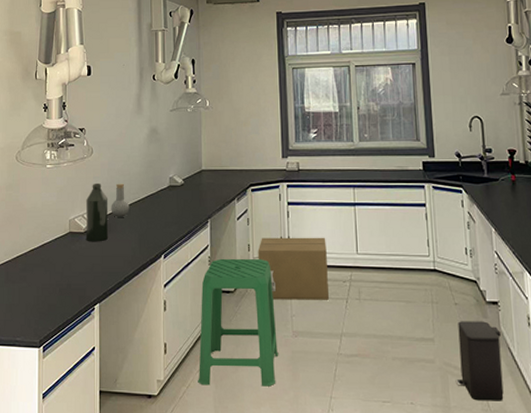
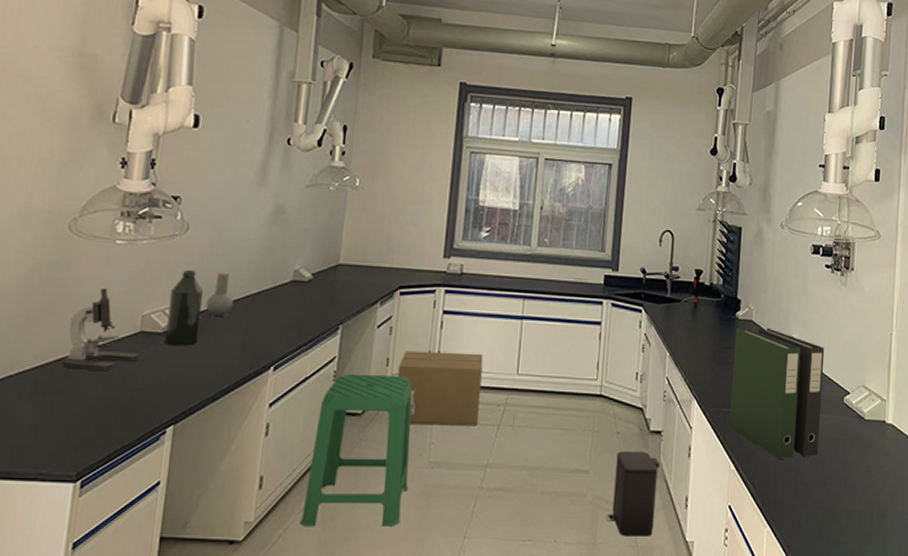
microscope: none [22,201,71,264] -> present [62,288,140,372]

